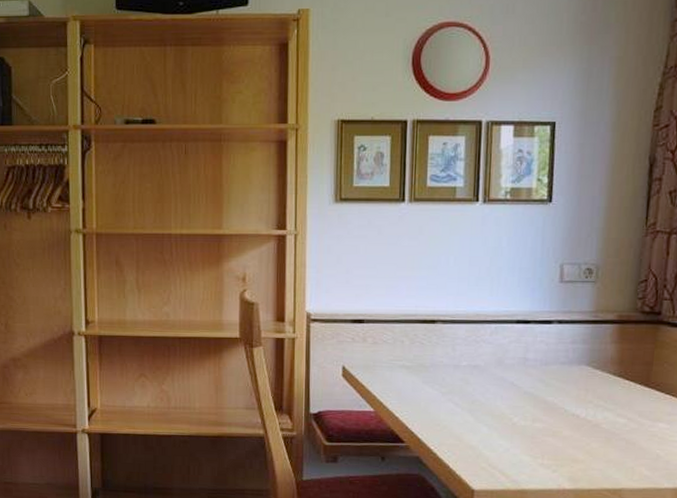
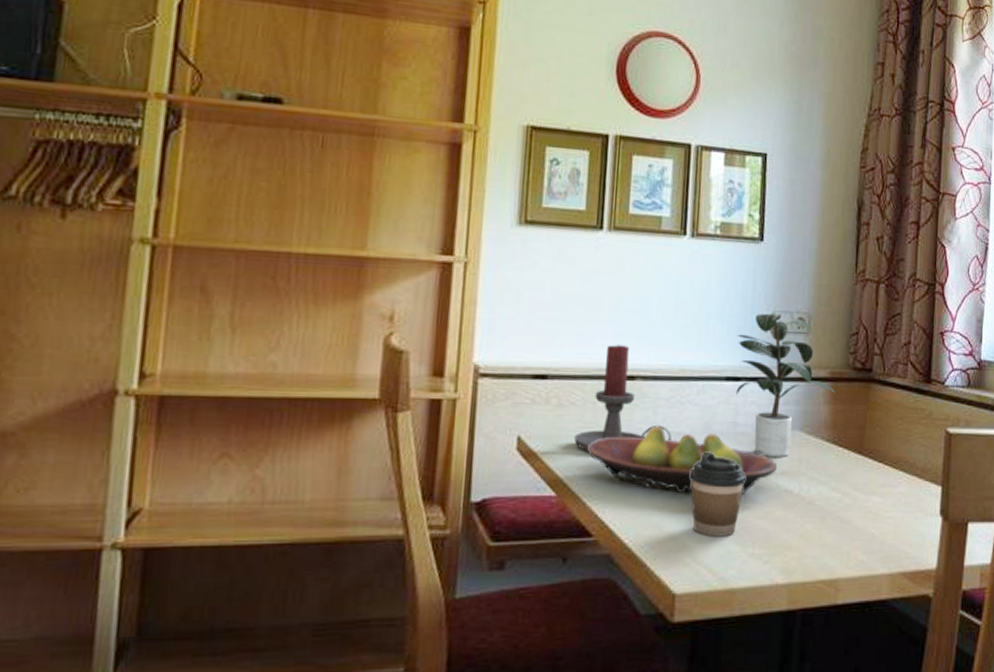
candle holder: none [387,294,468,379] -> present [574,343,672,451]
fruit bowl: none [397,360,566,417] -> present [586,426,778,496]
coffee cup: none [485,381,535,449] -> present [689,451,745,537]
potted plant: none [526,265,623,387] -> present [736,313,836,457]

